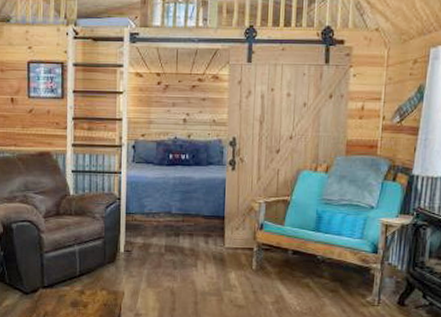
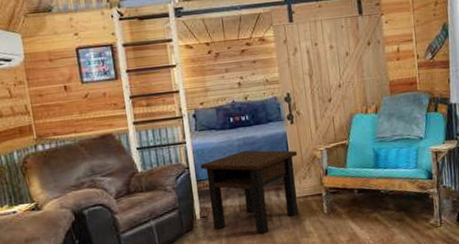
side table: none [132,191,234,279] -> present [200,150,298,234]

